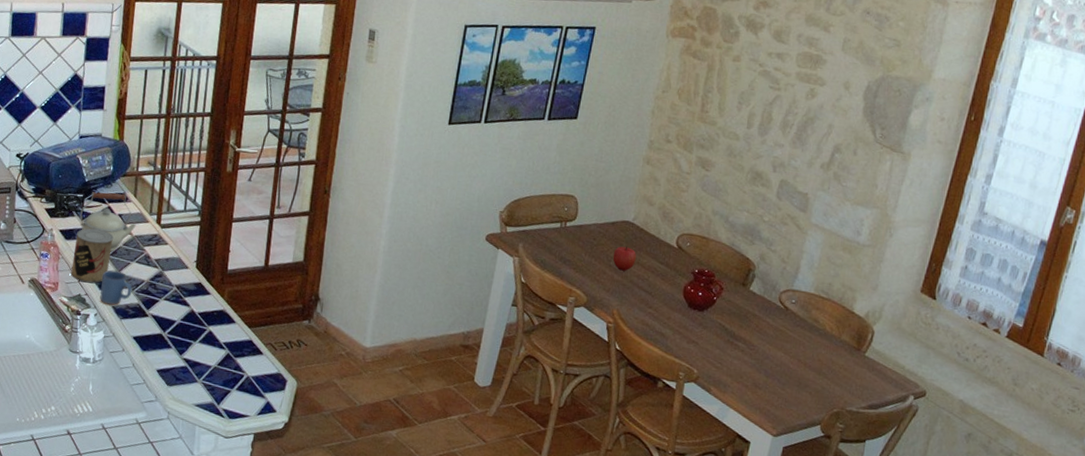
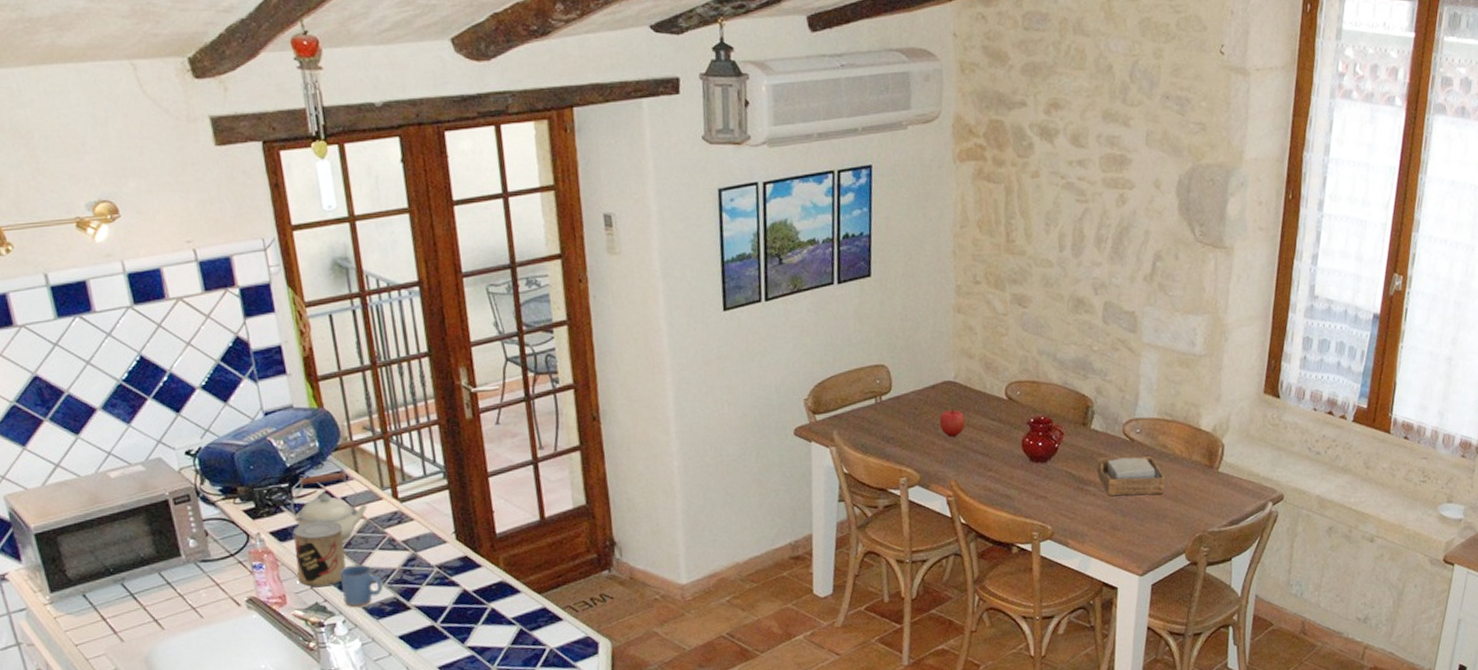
napkin holder: none [749,318,813,365] -> present [1096,456,1166,496]

